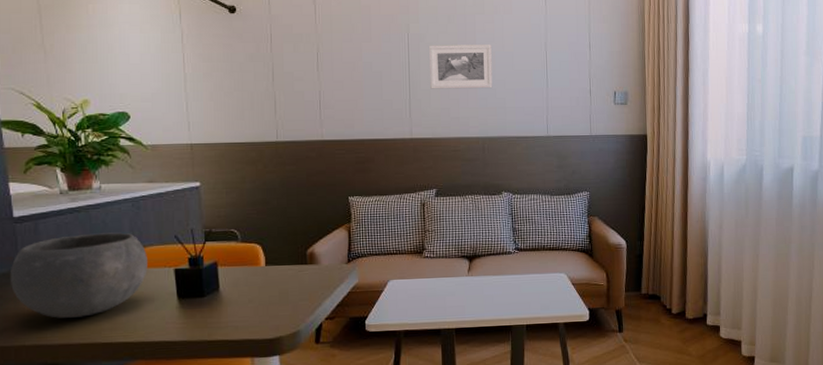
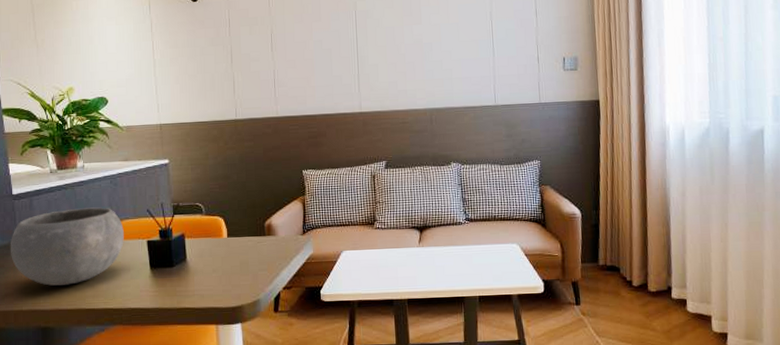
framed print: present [429,45,493,89] -> none [376,17,439,64]

